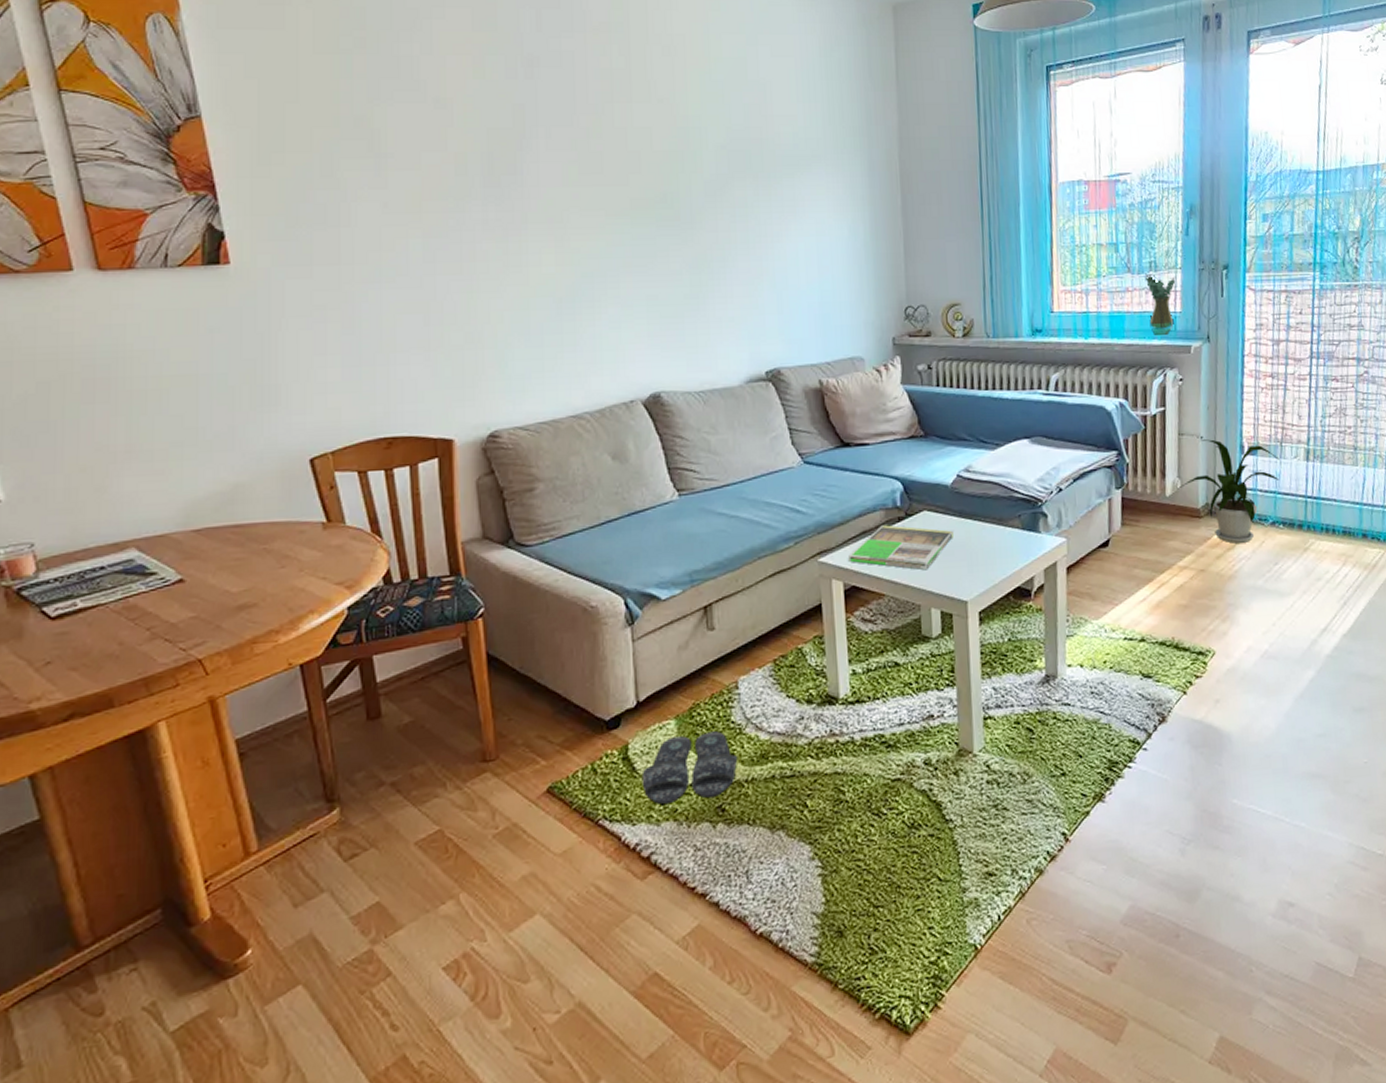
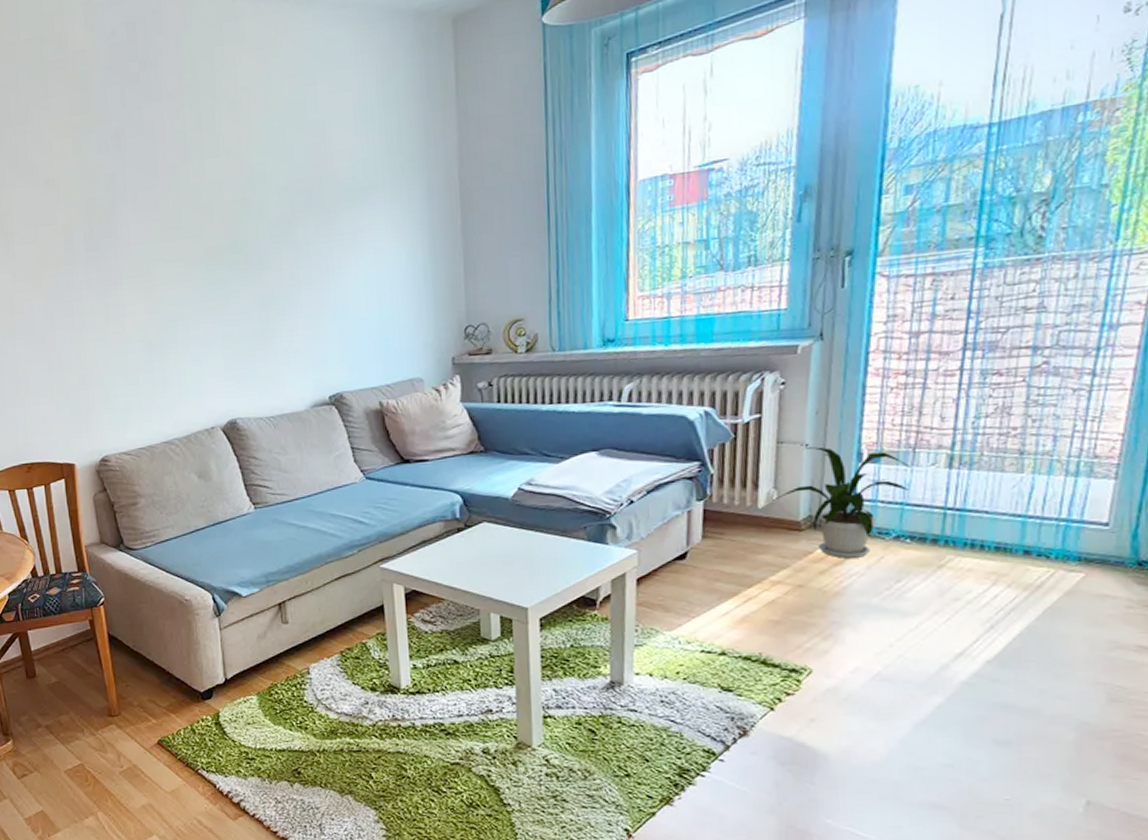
slippers: present [642,731,738,805] -> none [231,708,311,764]
magazine: present [848,525,955,571] -> none [409,535,515,578]
vase: present [1144,273,1176,336] -> none [741,269,781,337]

